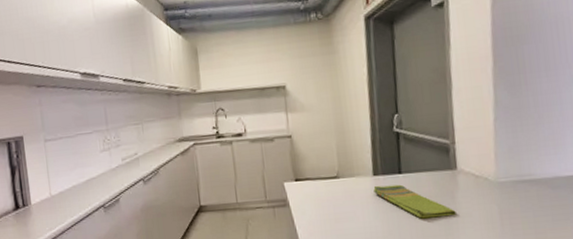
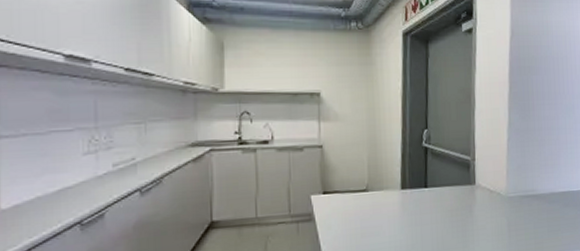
dish towel: present [373,184,456,219] -> none [400,198,473,232]

